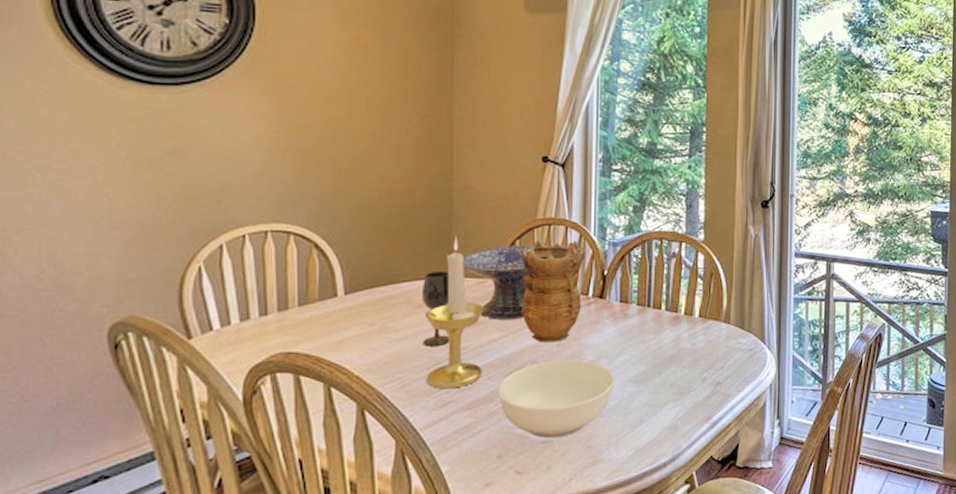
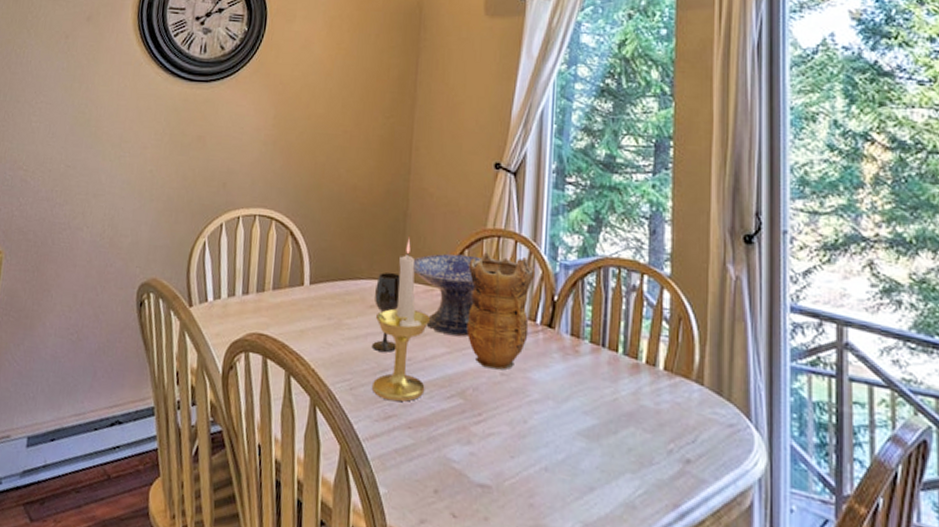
bowl: present [498,359,615,439] -> none [438,390,563,485]

